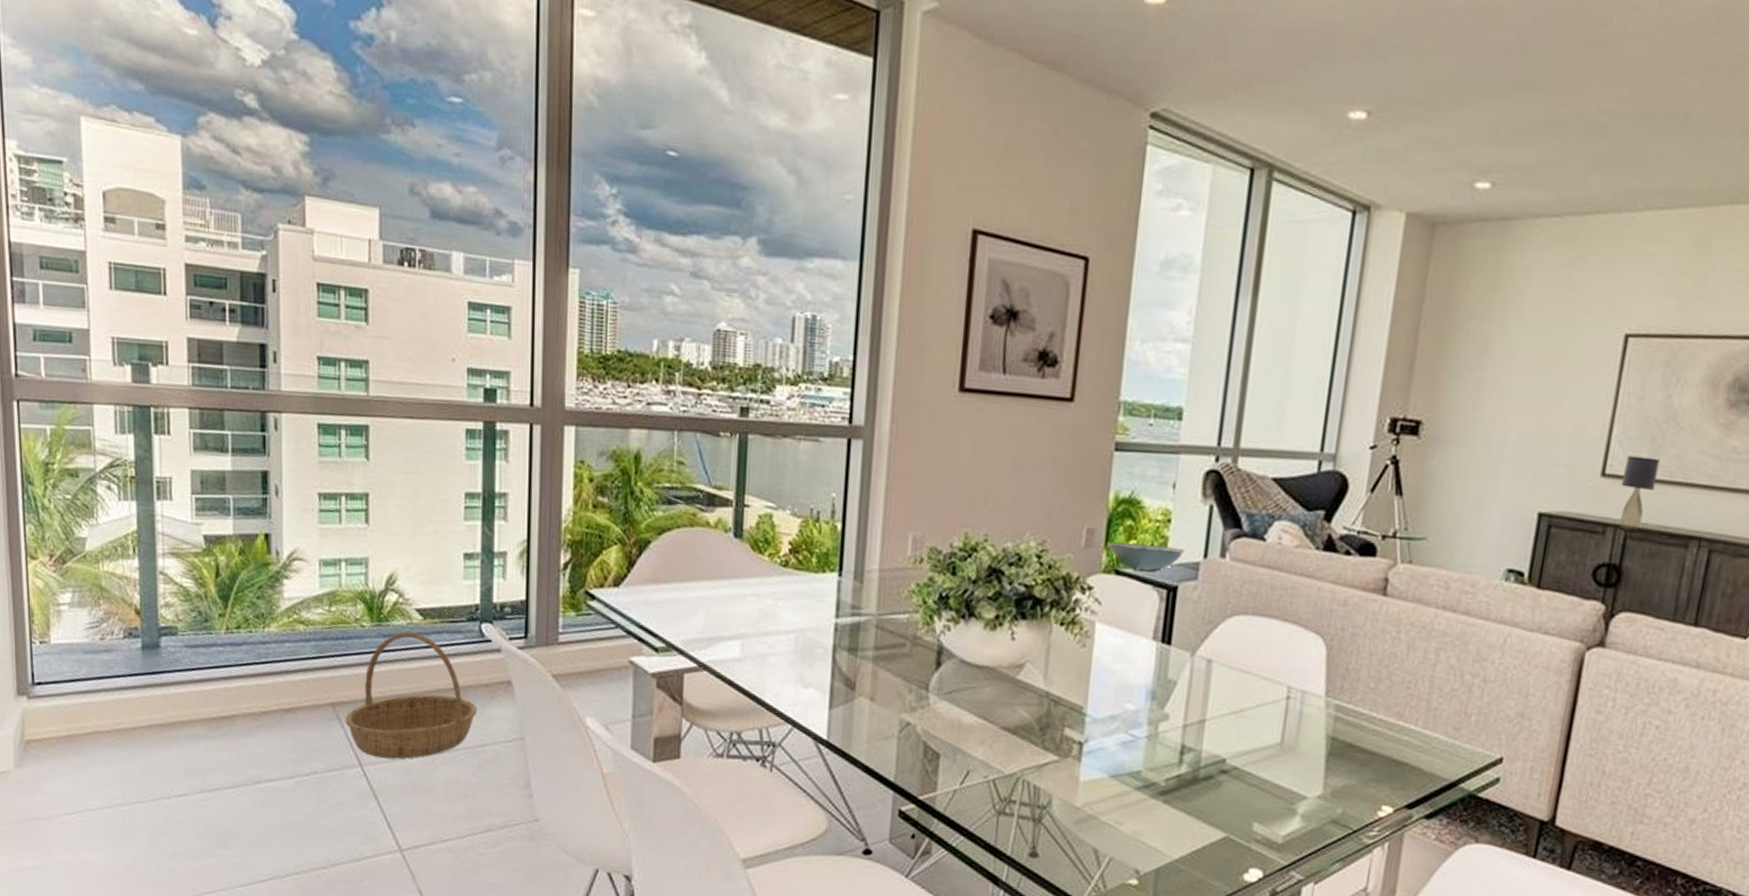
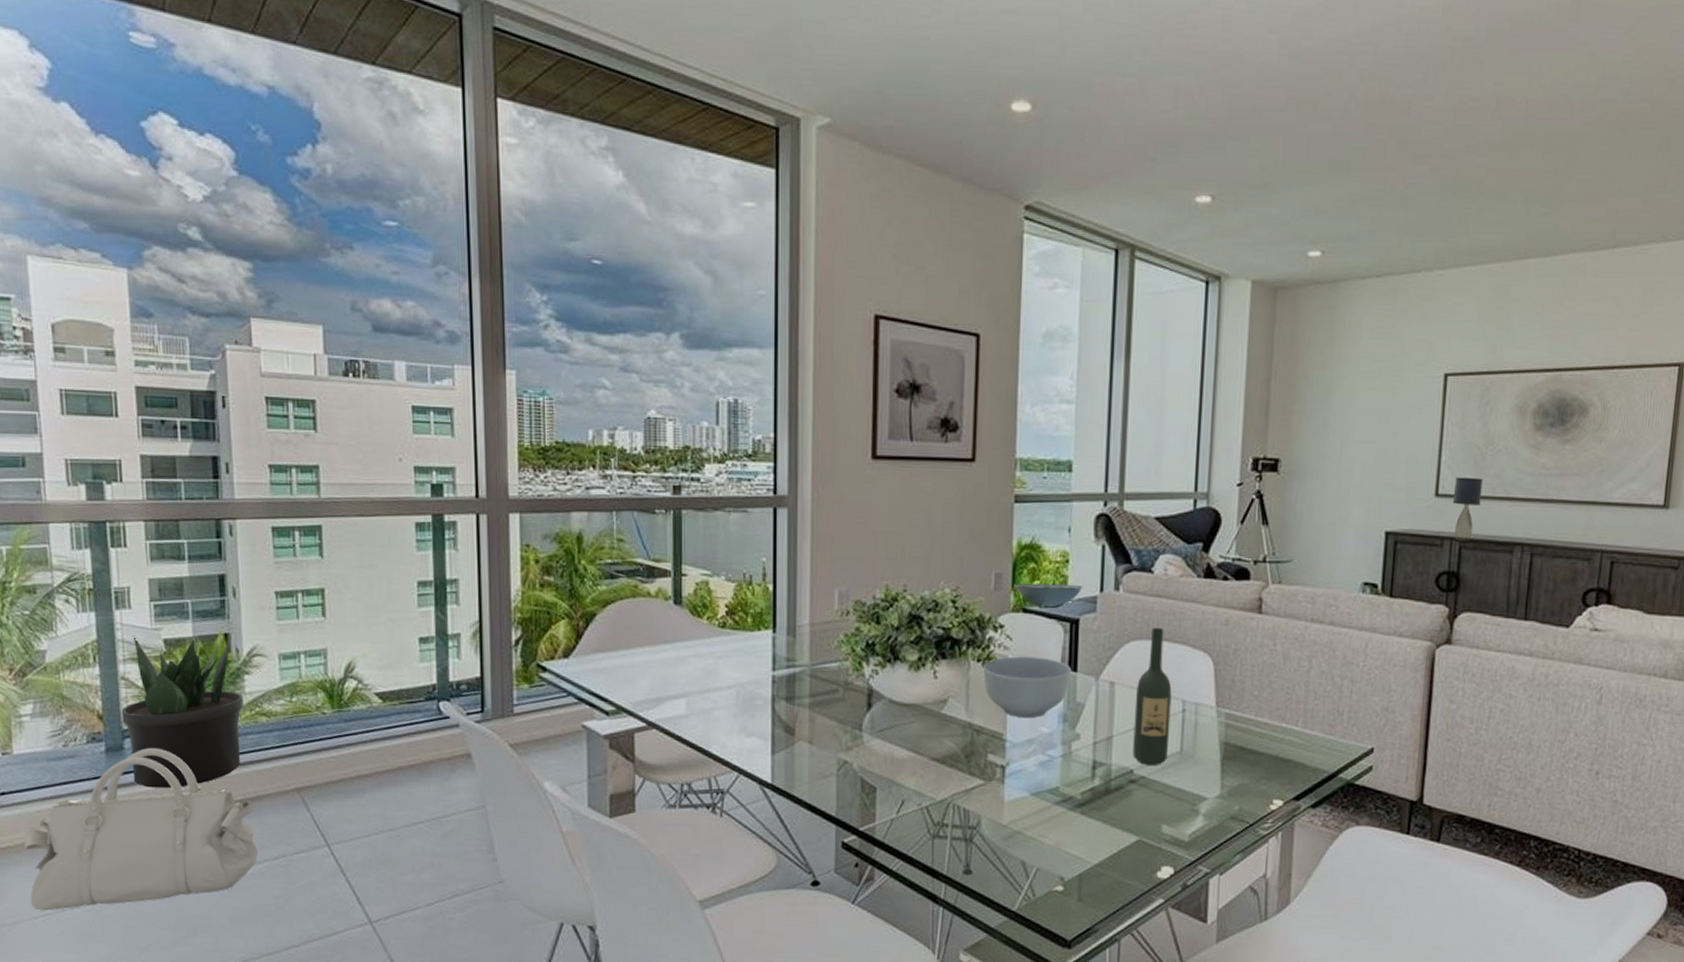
shoulder bag: none [58,648,289,809] -> present [24,747,258,911]
planter: none [159,528,281,692] -> present [121,635,243,788]
basket: present [345,631,478,759] -> none [310,715,440,836]
bowl: none [1065,622,1165,693] -> present [982,656,1072,718]
wine bottle: none [1226,602,1277,756] -> present [1132,627,1172,765]

